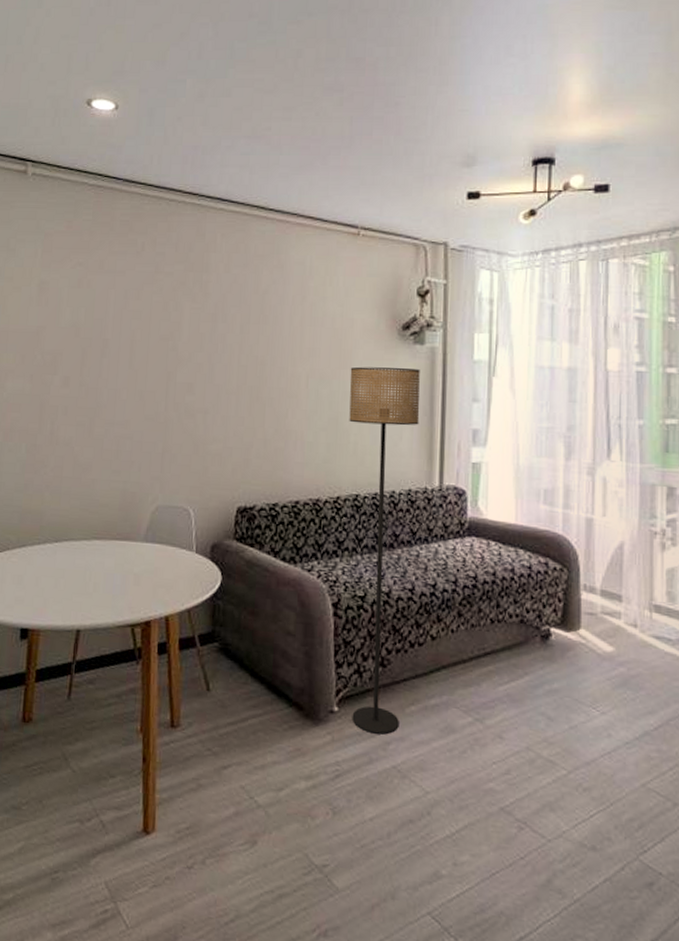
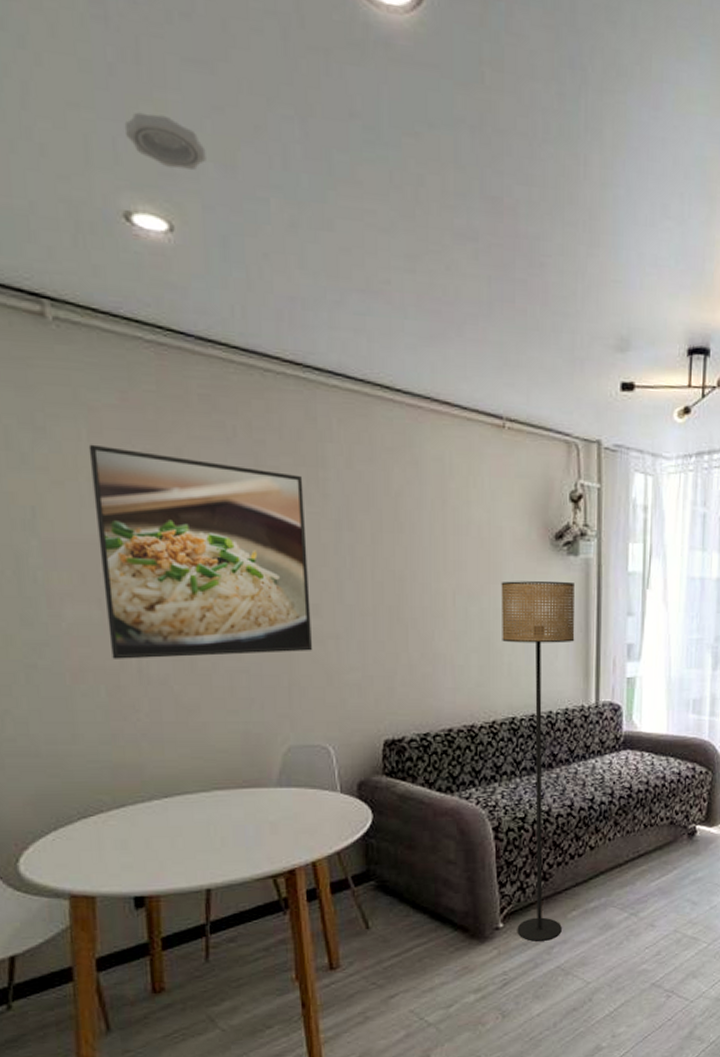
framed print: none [34,260,190,424] -> present [88,444,313,659]
smoke detector: none [94,35,146,68] -> present [124,112,206,170]

